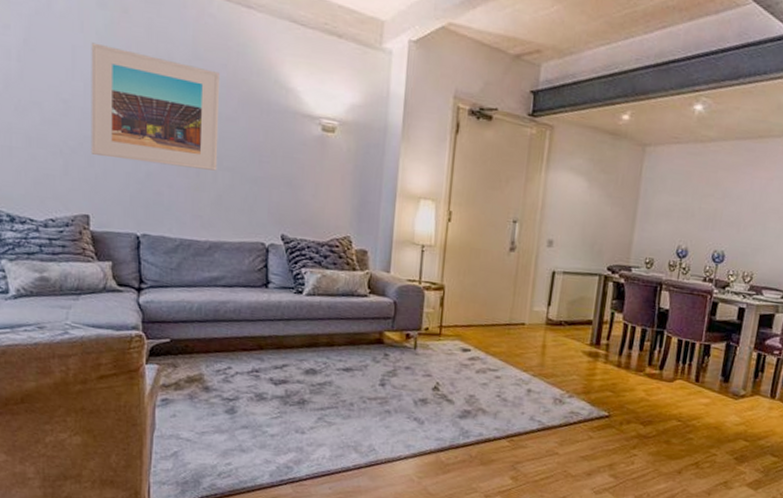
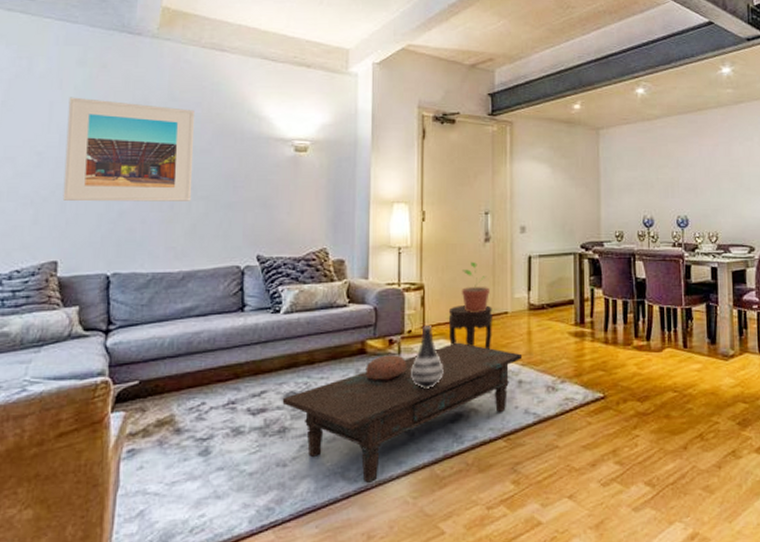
coffee table: none [302,345,535,459] -> present [282,342,523,483]
decorative bowl: none [381,348,422,372] -> present [365,355,407,381]
vase: none [425,324,457,384] -> present [411,324,444,389]
side table: none [464,310,510,357] -> present [448,305,492,350]
potted plant: none [480,268,510,320] -> present [461,261,490,312]

